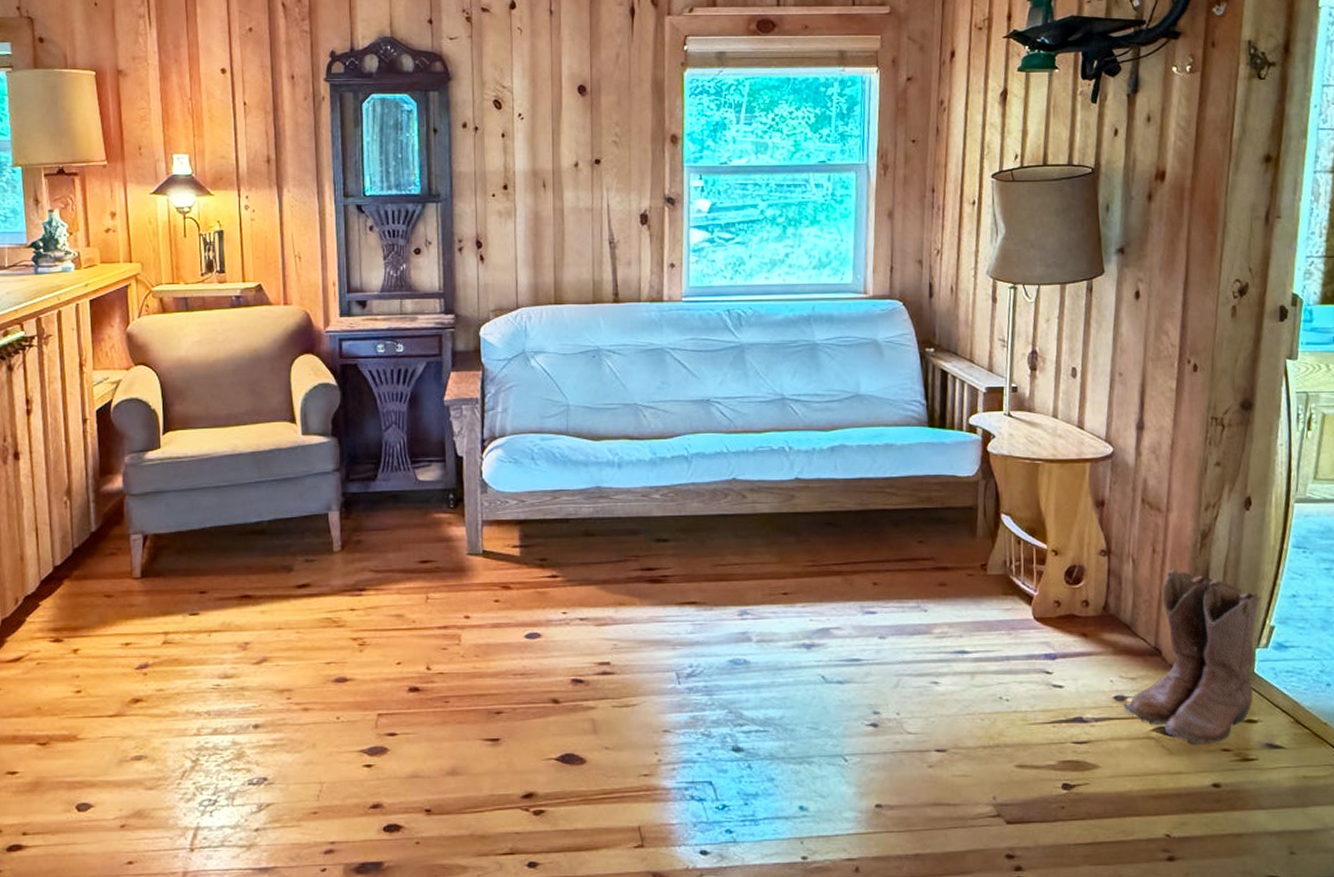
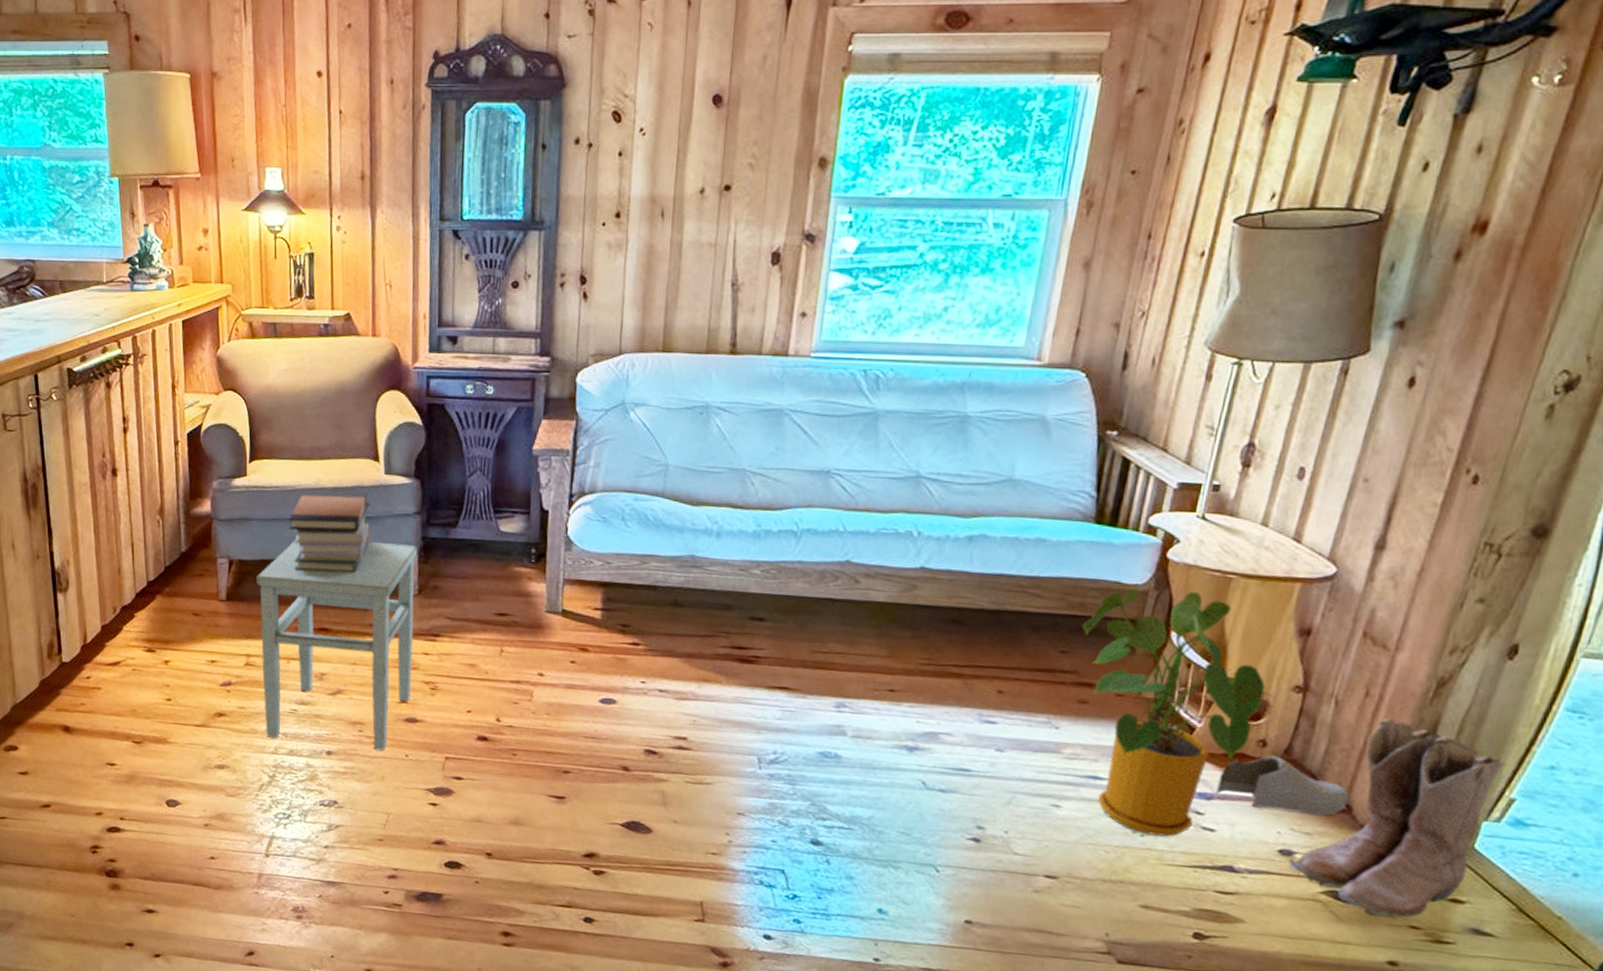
stool: none [173,502,339,718] -> present [256,540,417,751]
book stack: none [206,454,291,539] -> present [289,490,372,574]
house plant: none [932,477,1089,699] -> present [1082,588,1277,837]
shoe: none [1058,612,1157,661] -> present [1216,754,1349,816]

